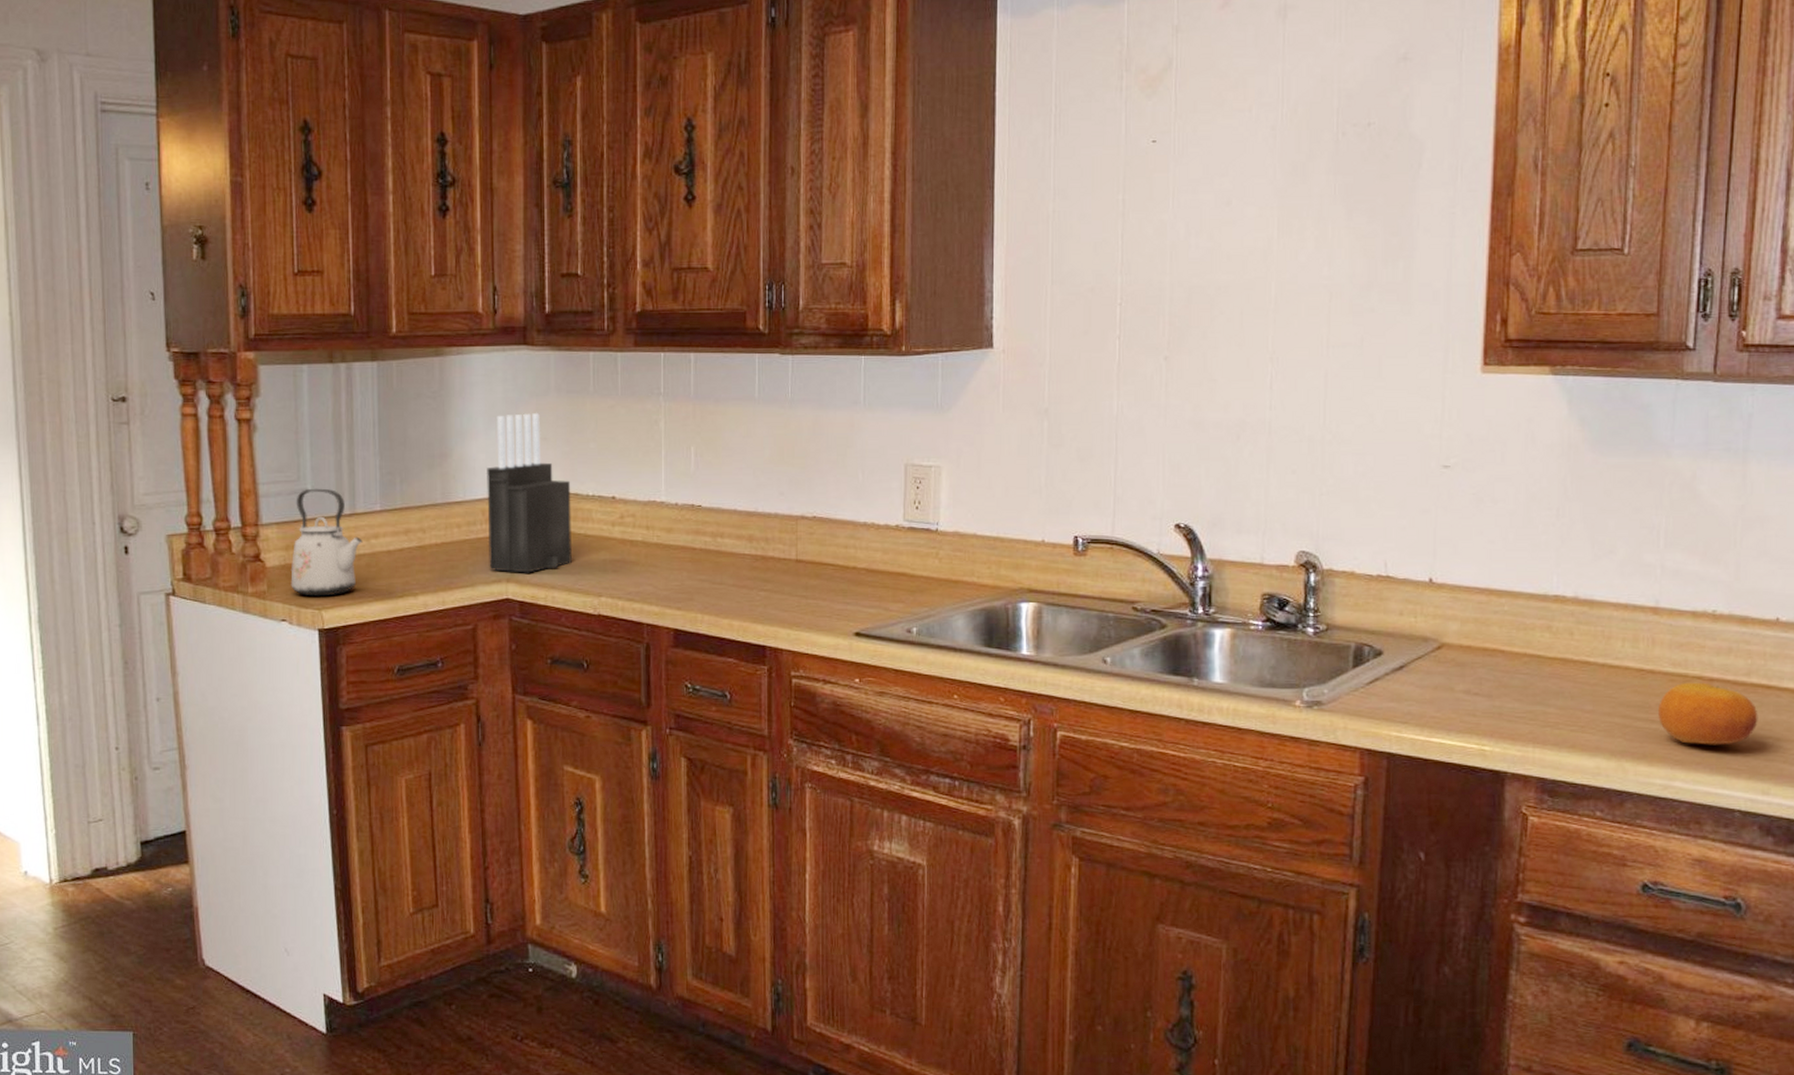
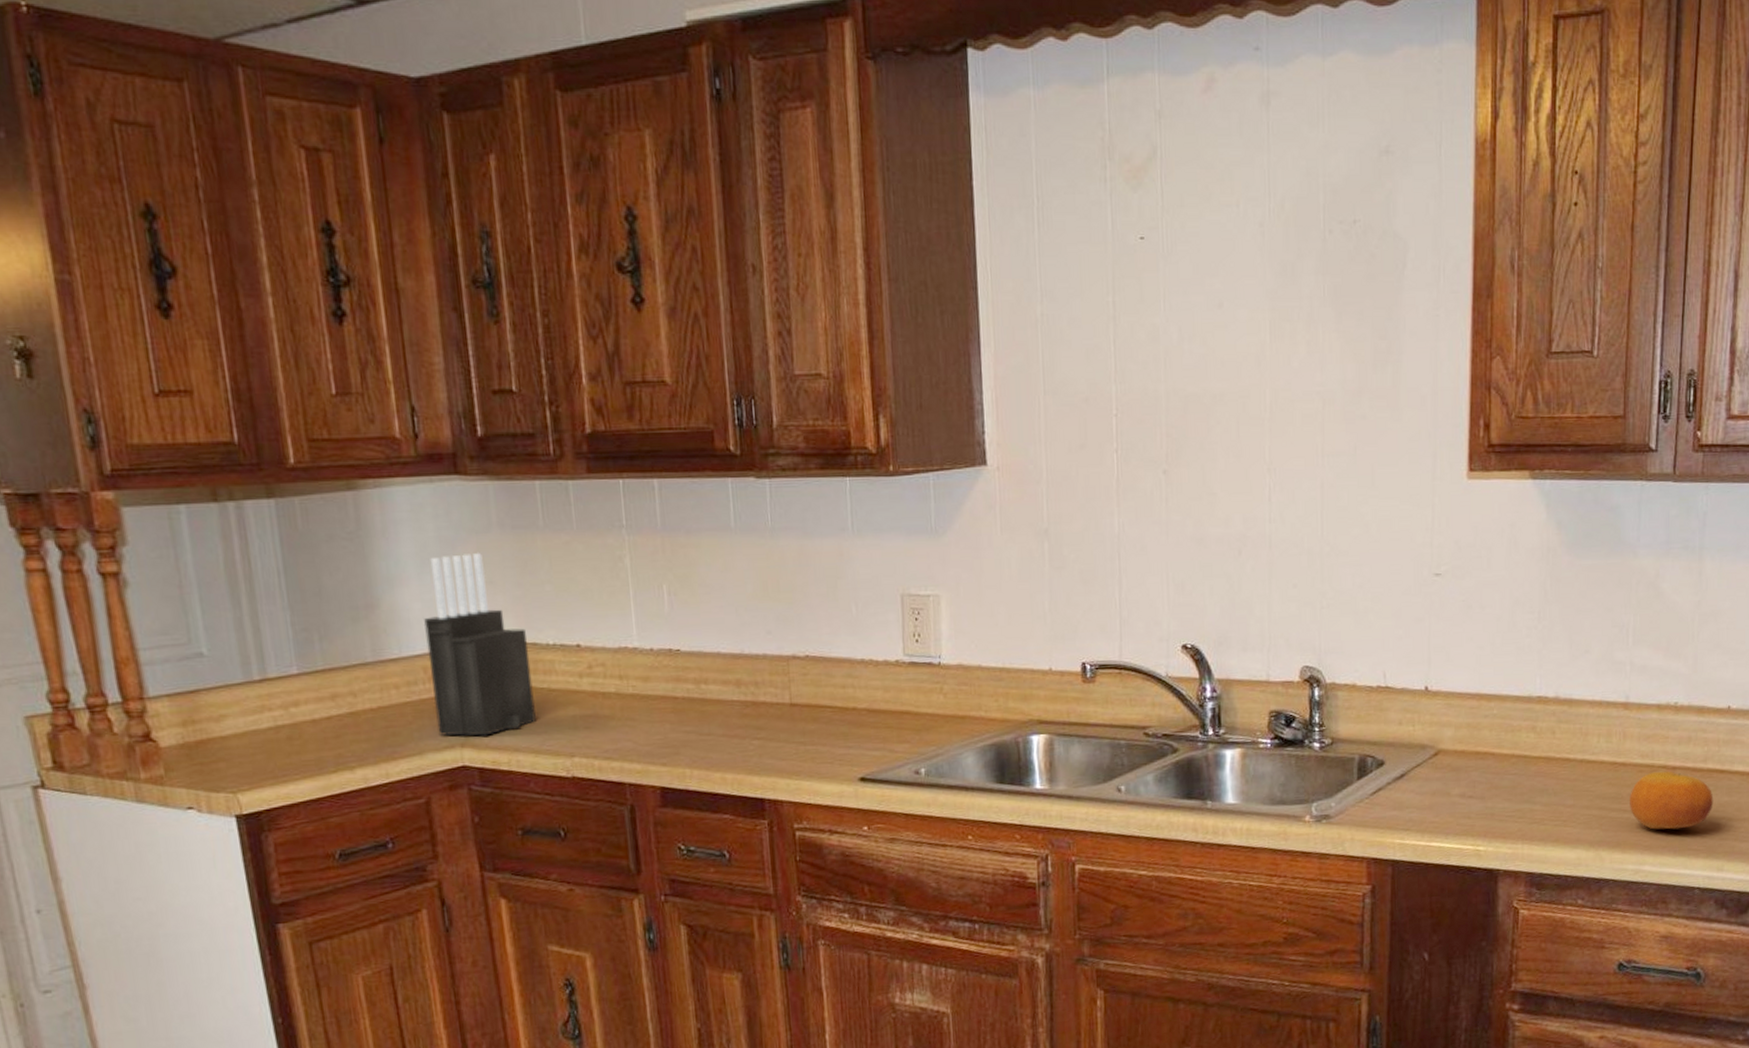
kettle: present [290,488,363,597] -> none [189,651,280,778]

